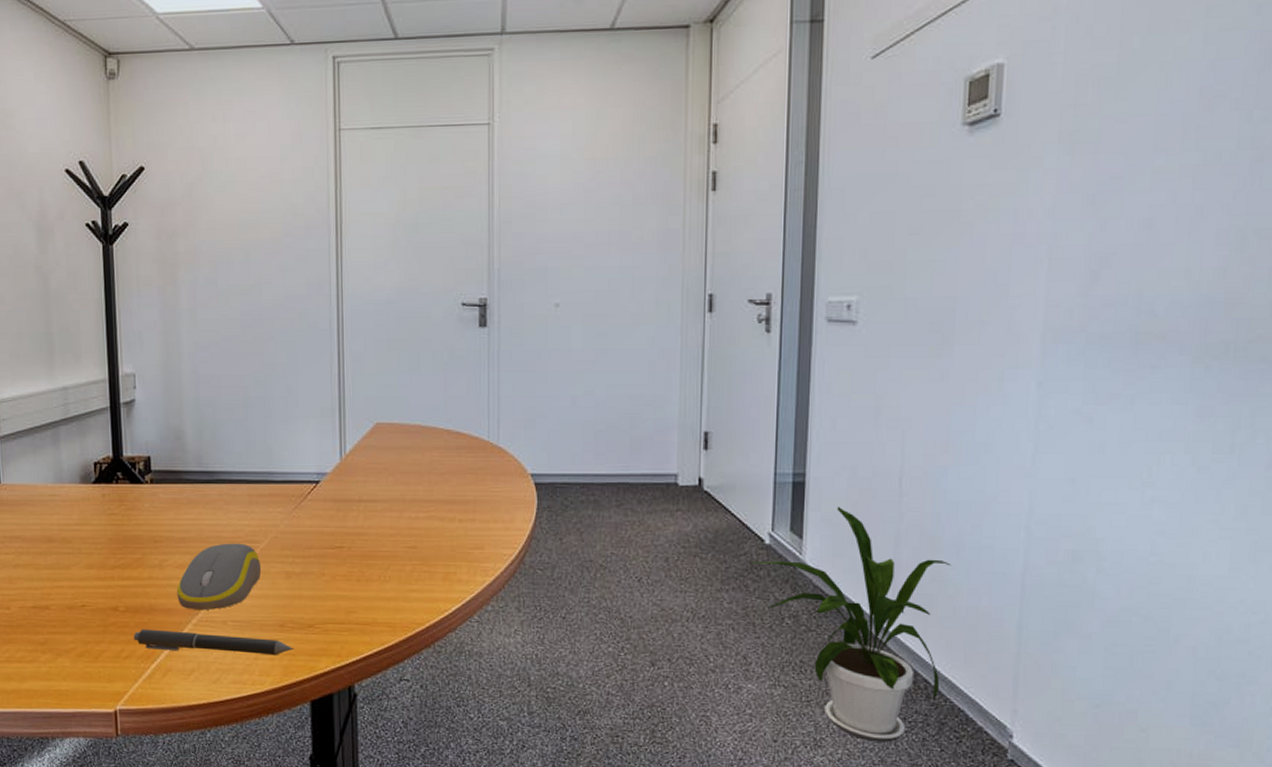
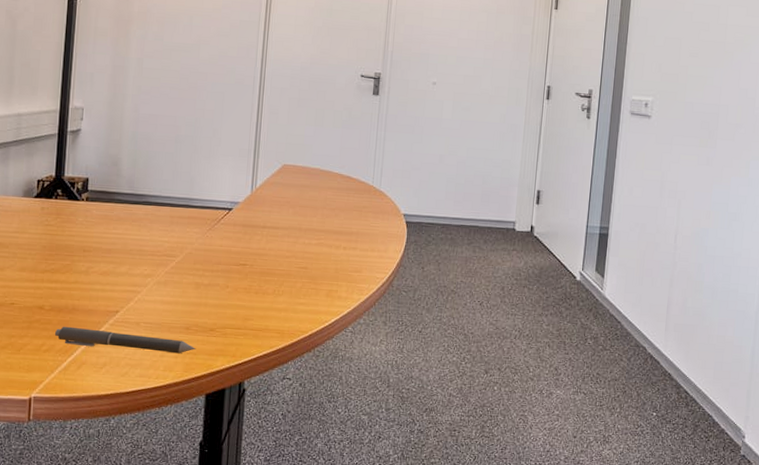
computer mouse: present [177,543,262,610] -> none [98,255,175,312]
house plant: present [750,506,951,743] -> none [564,254,708,440]

